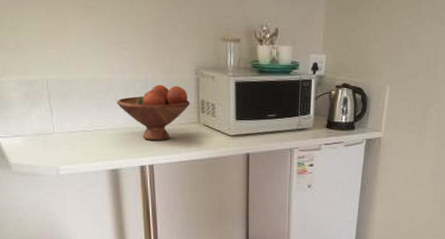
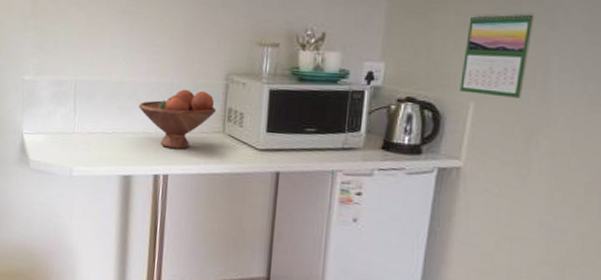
calendar: none [380,10,430,81] -> present [460,11,535,98]

